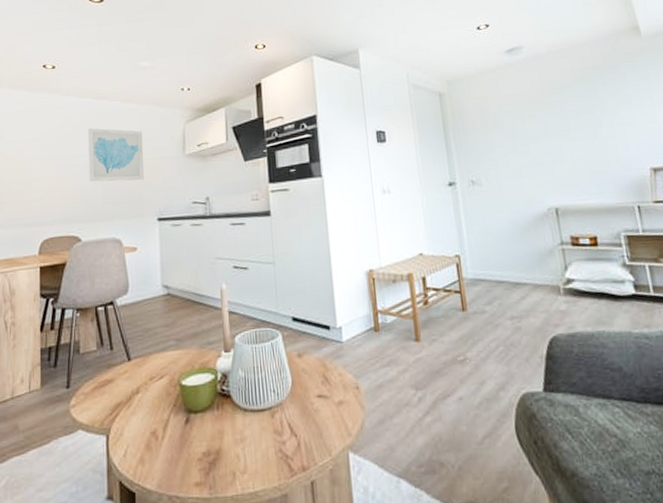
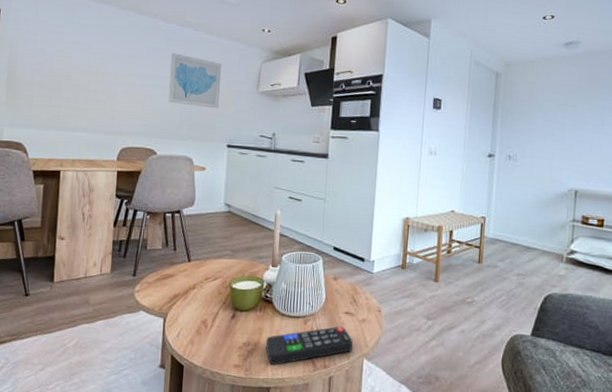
remote control: none [229,414,334,476] -> present [266,326,354,365]

